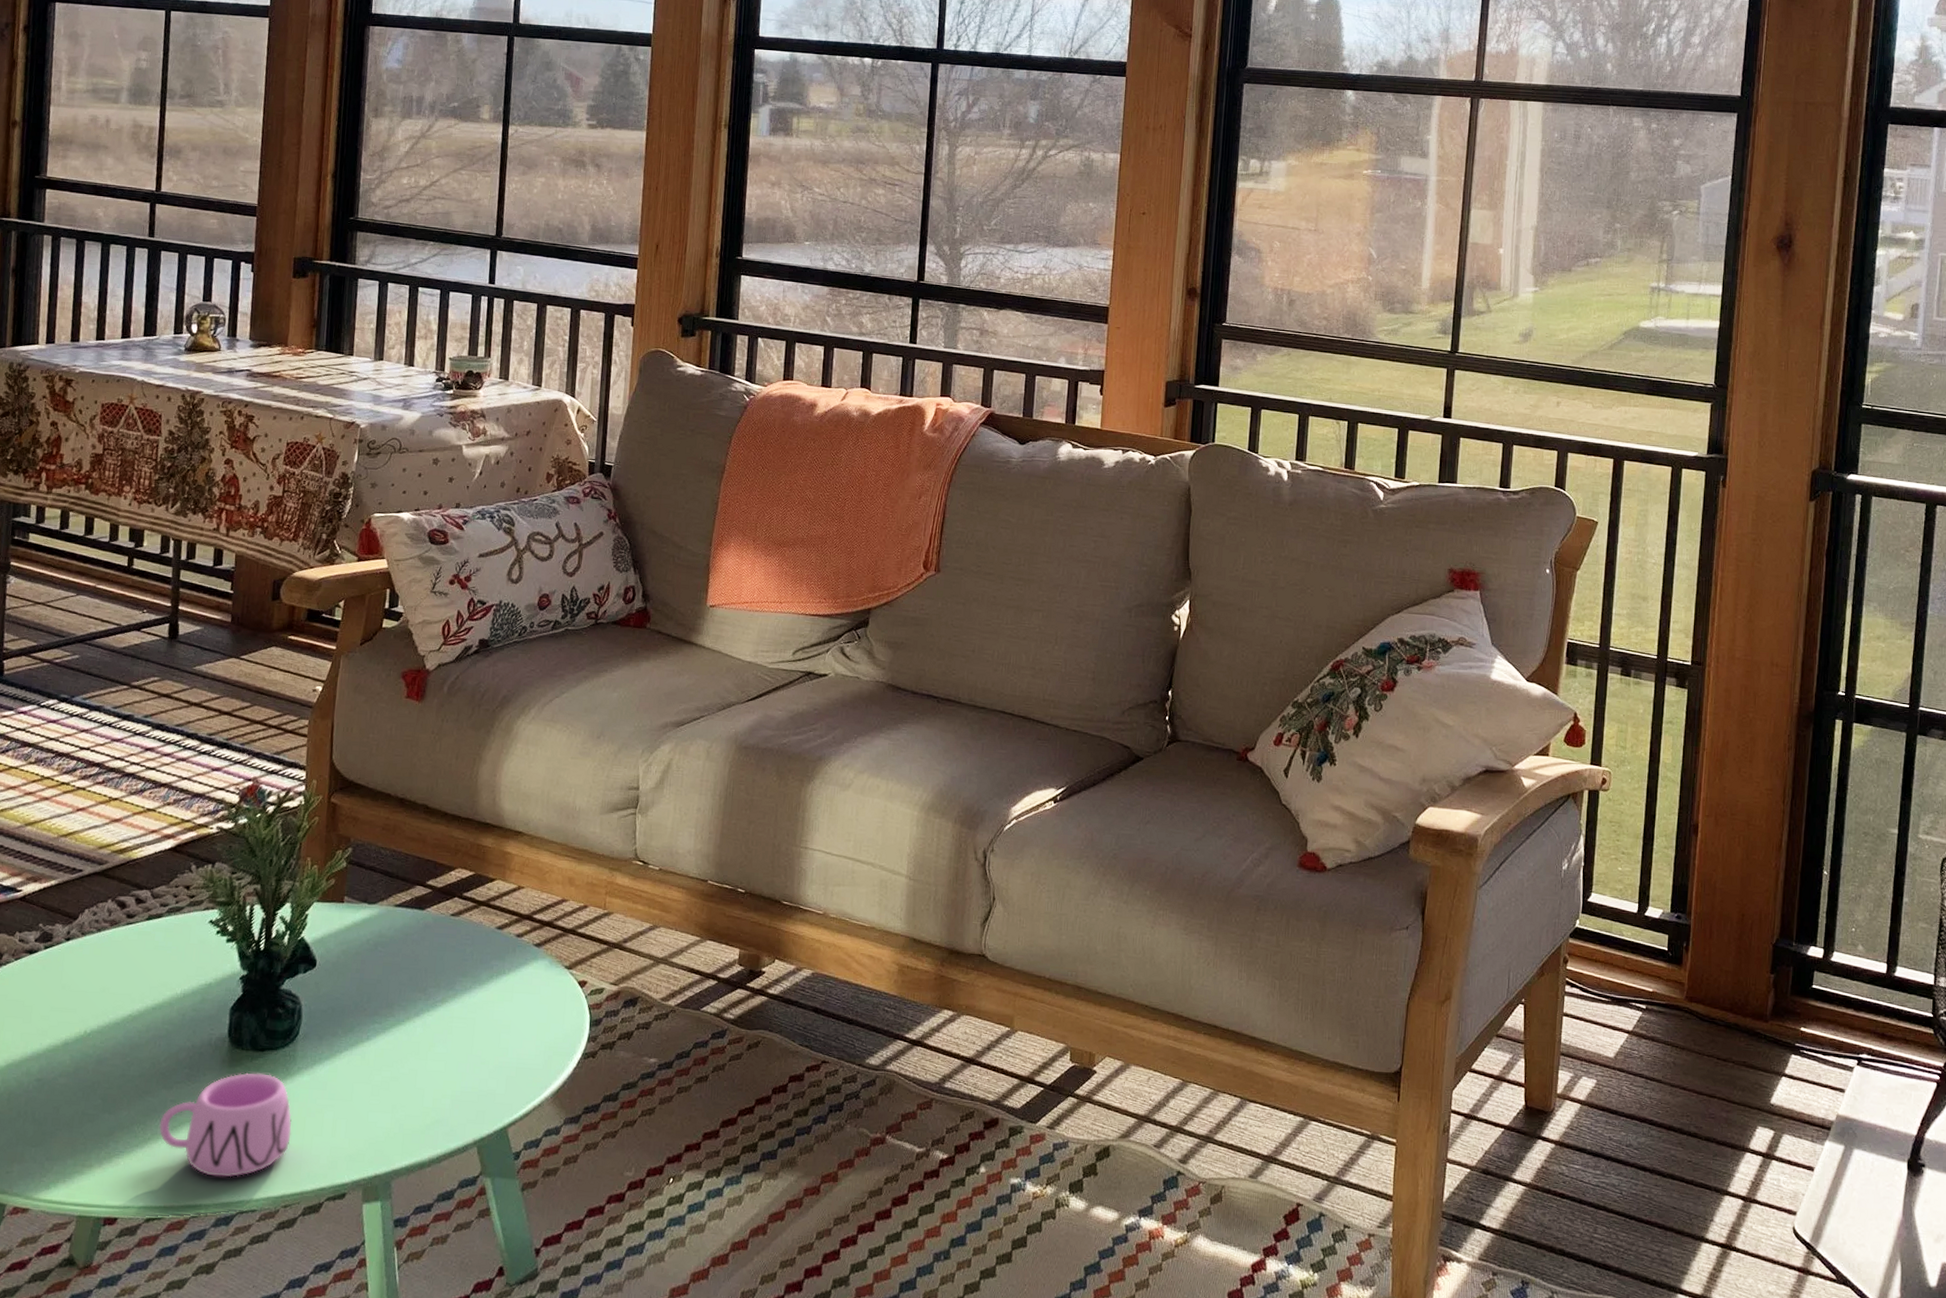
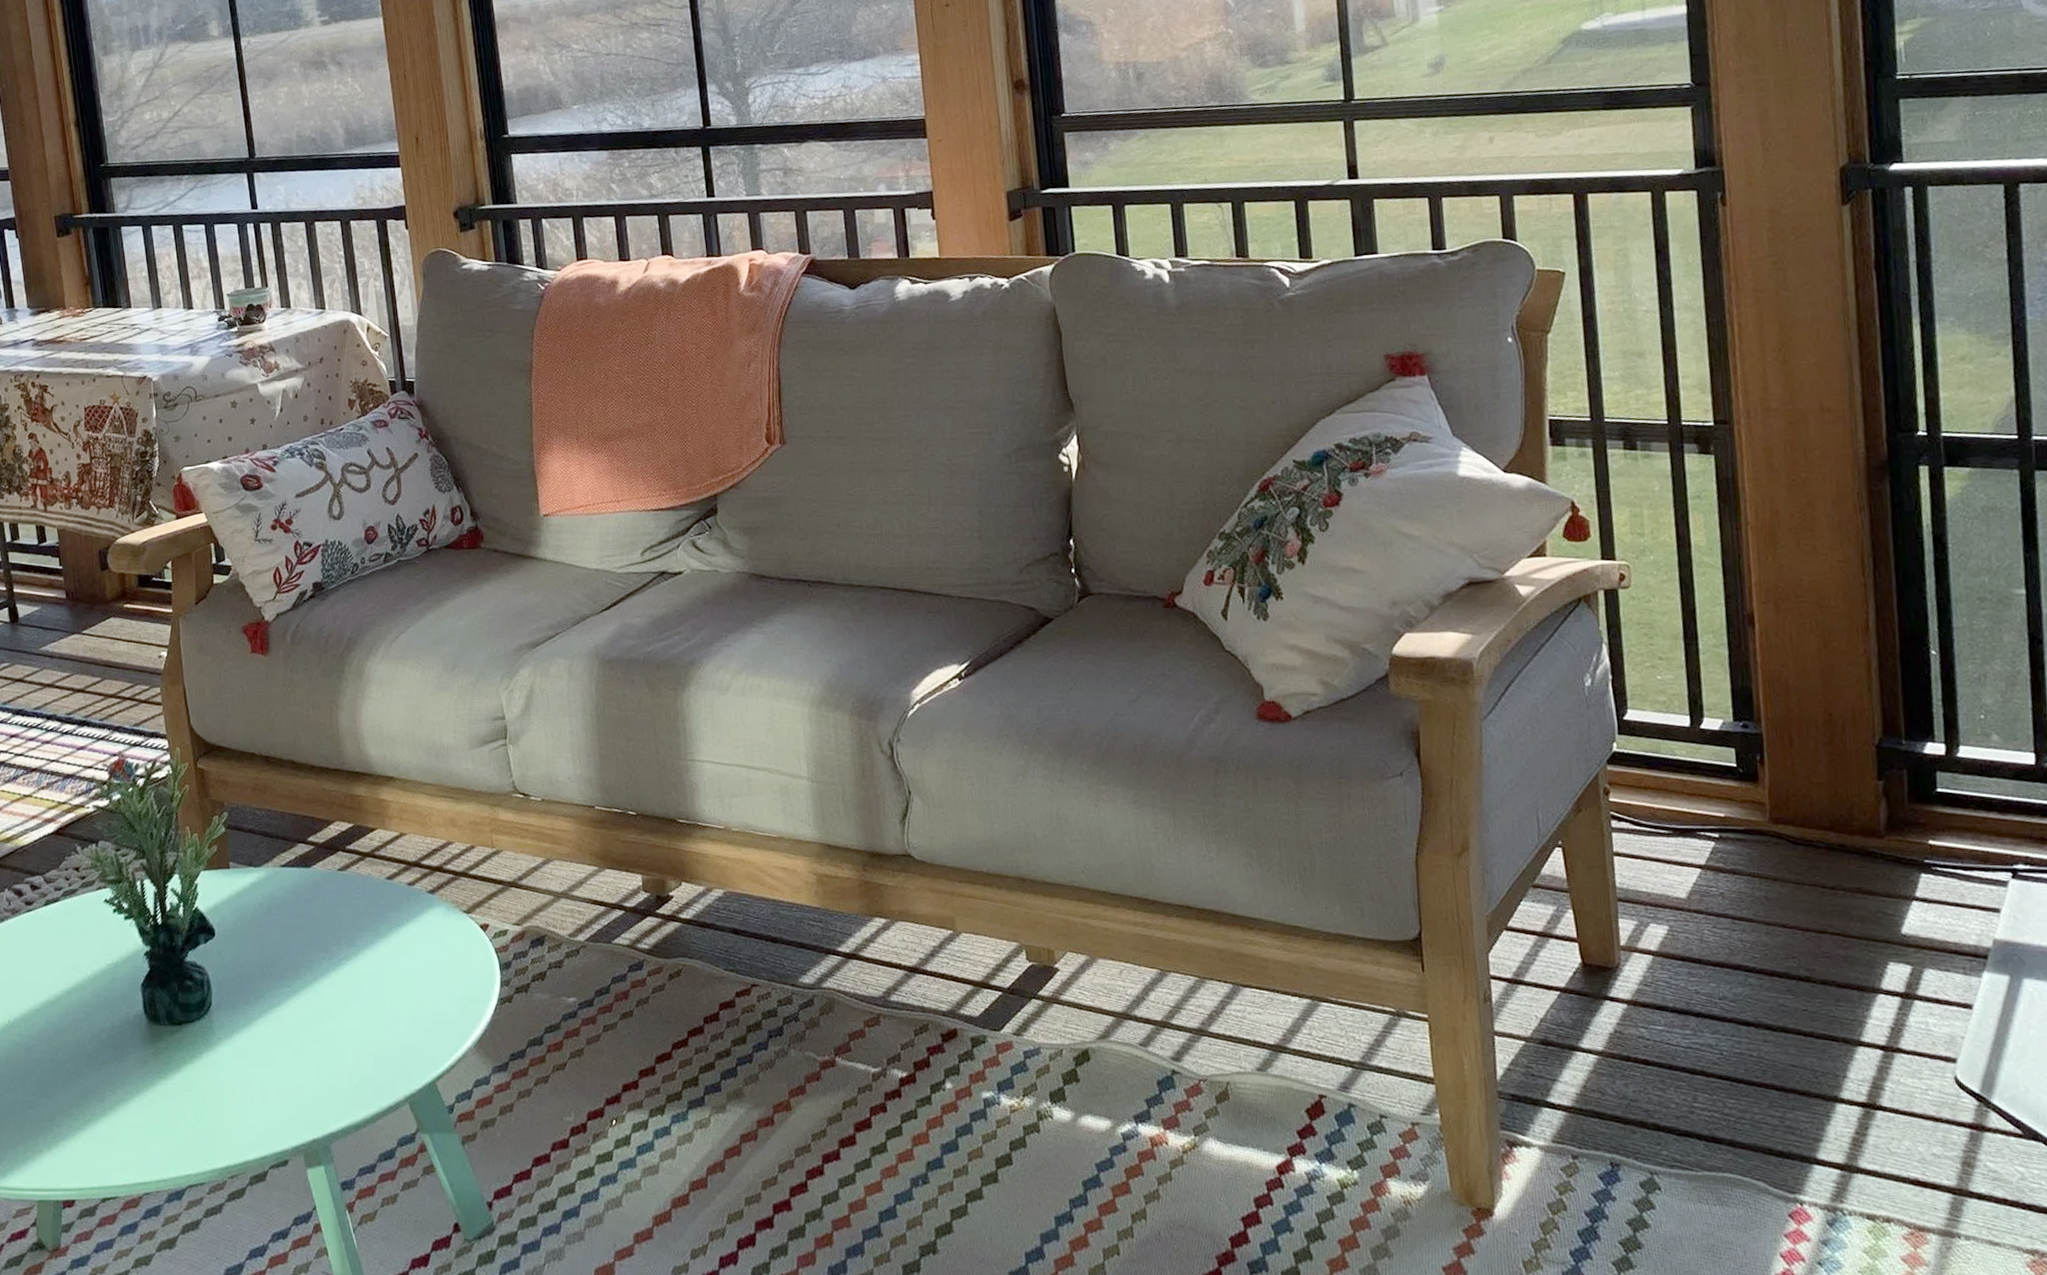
mug: present [159,1072,292,1178] -> none [96,1047,224,1153]

